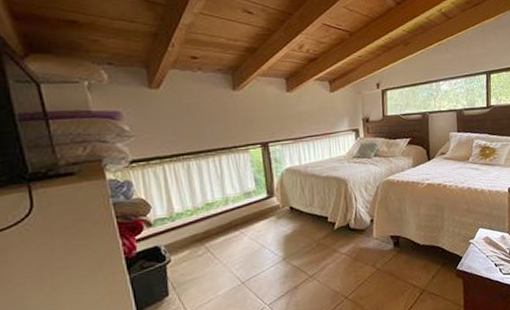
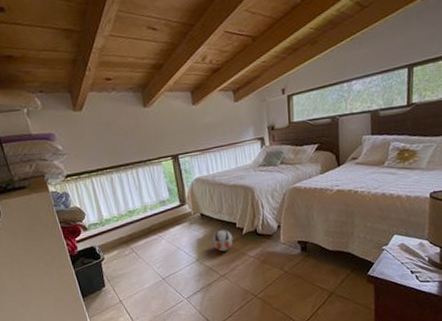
ball: none [301,224,324,249] -> present [212,230,234,252]

